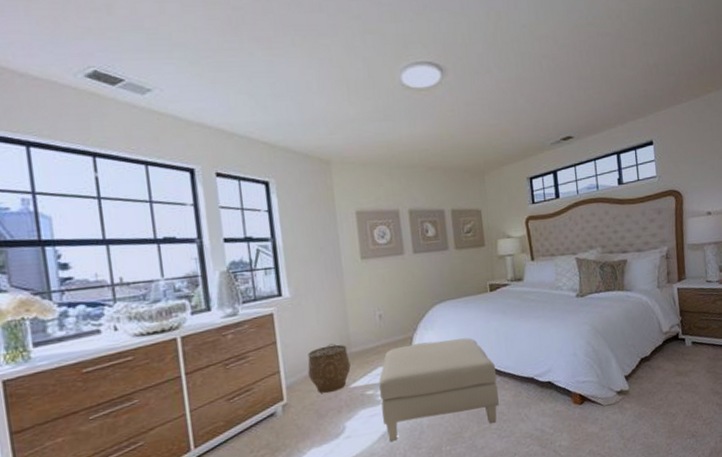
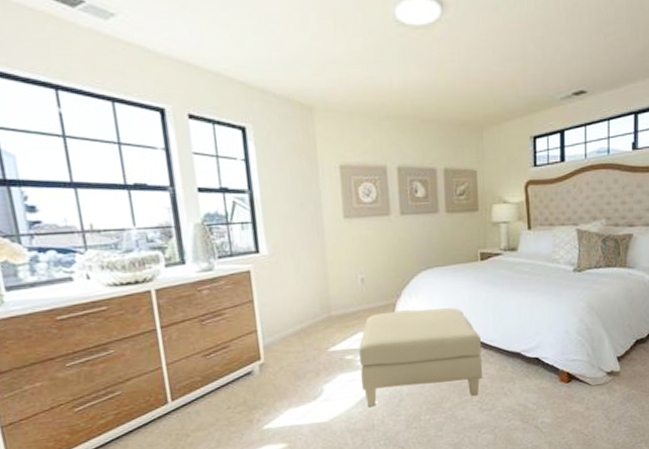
basket: present [307,343,351,393] -> none [286,305,330,355]

